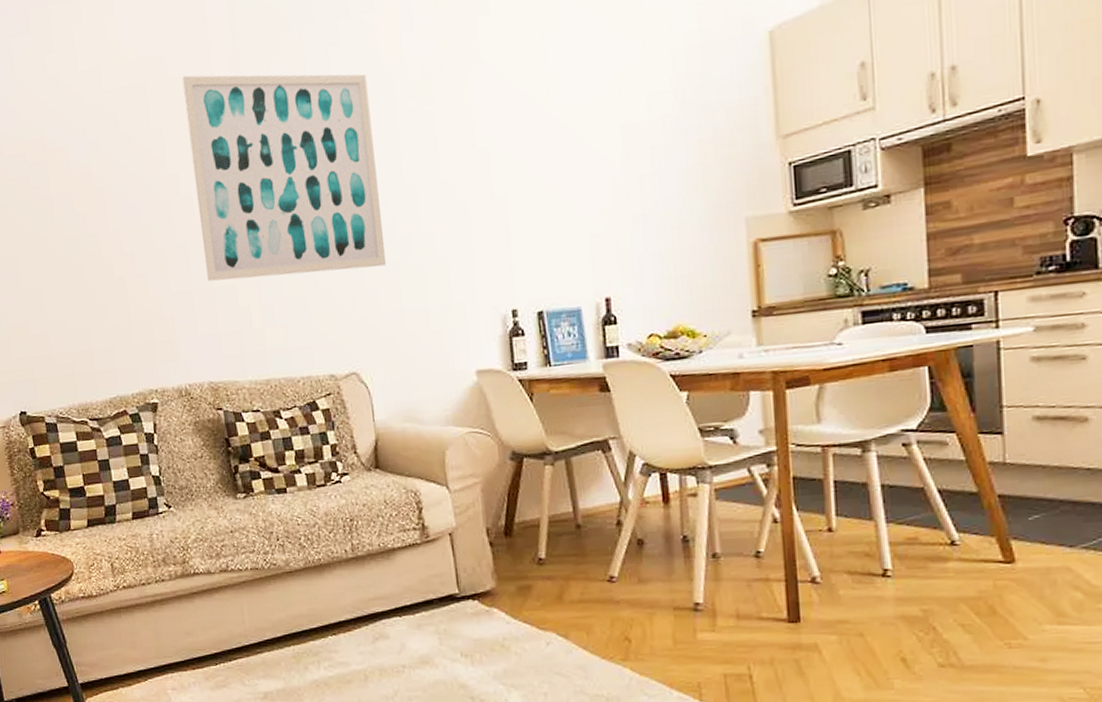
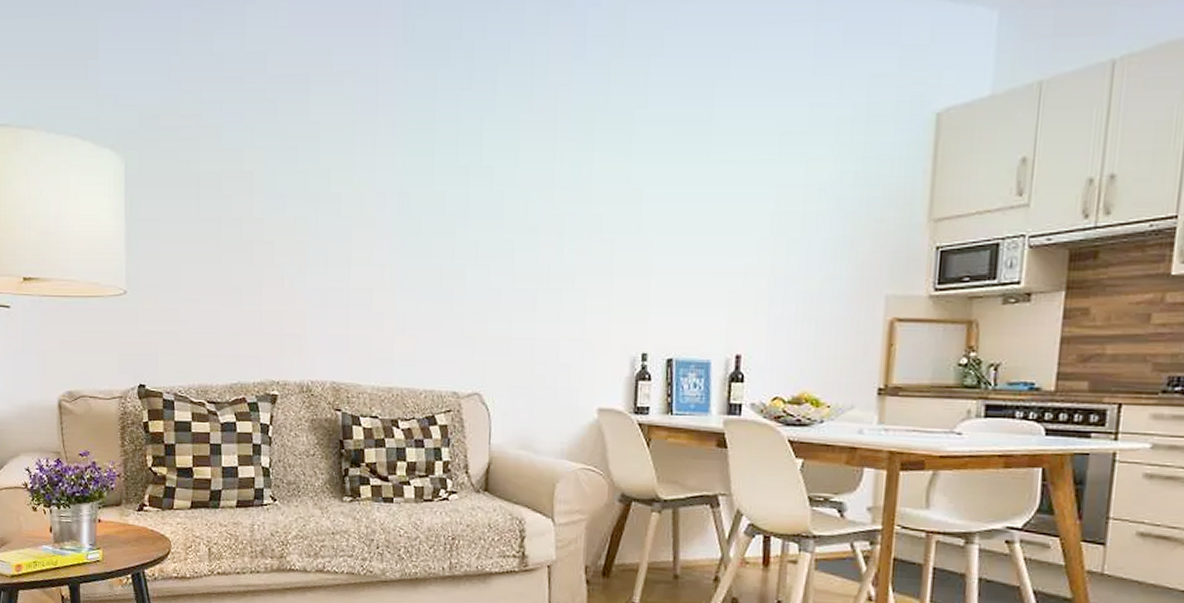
wall art: present [181,74,387,282] -> none [345,72,532,292]

